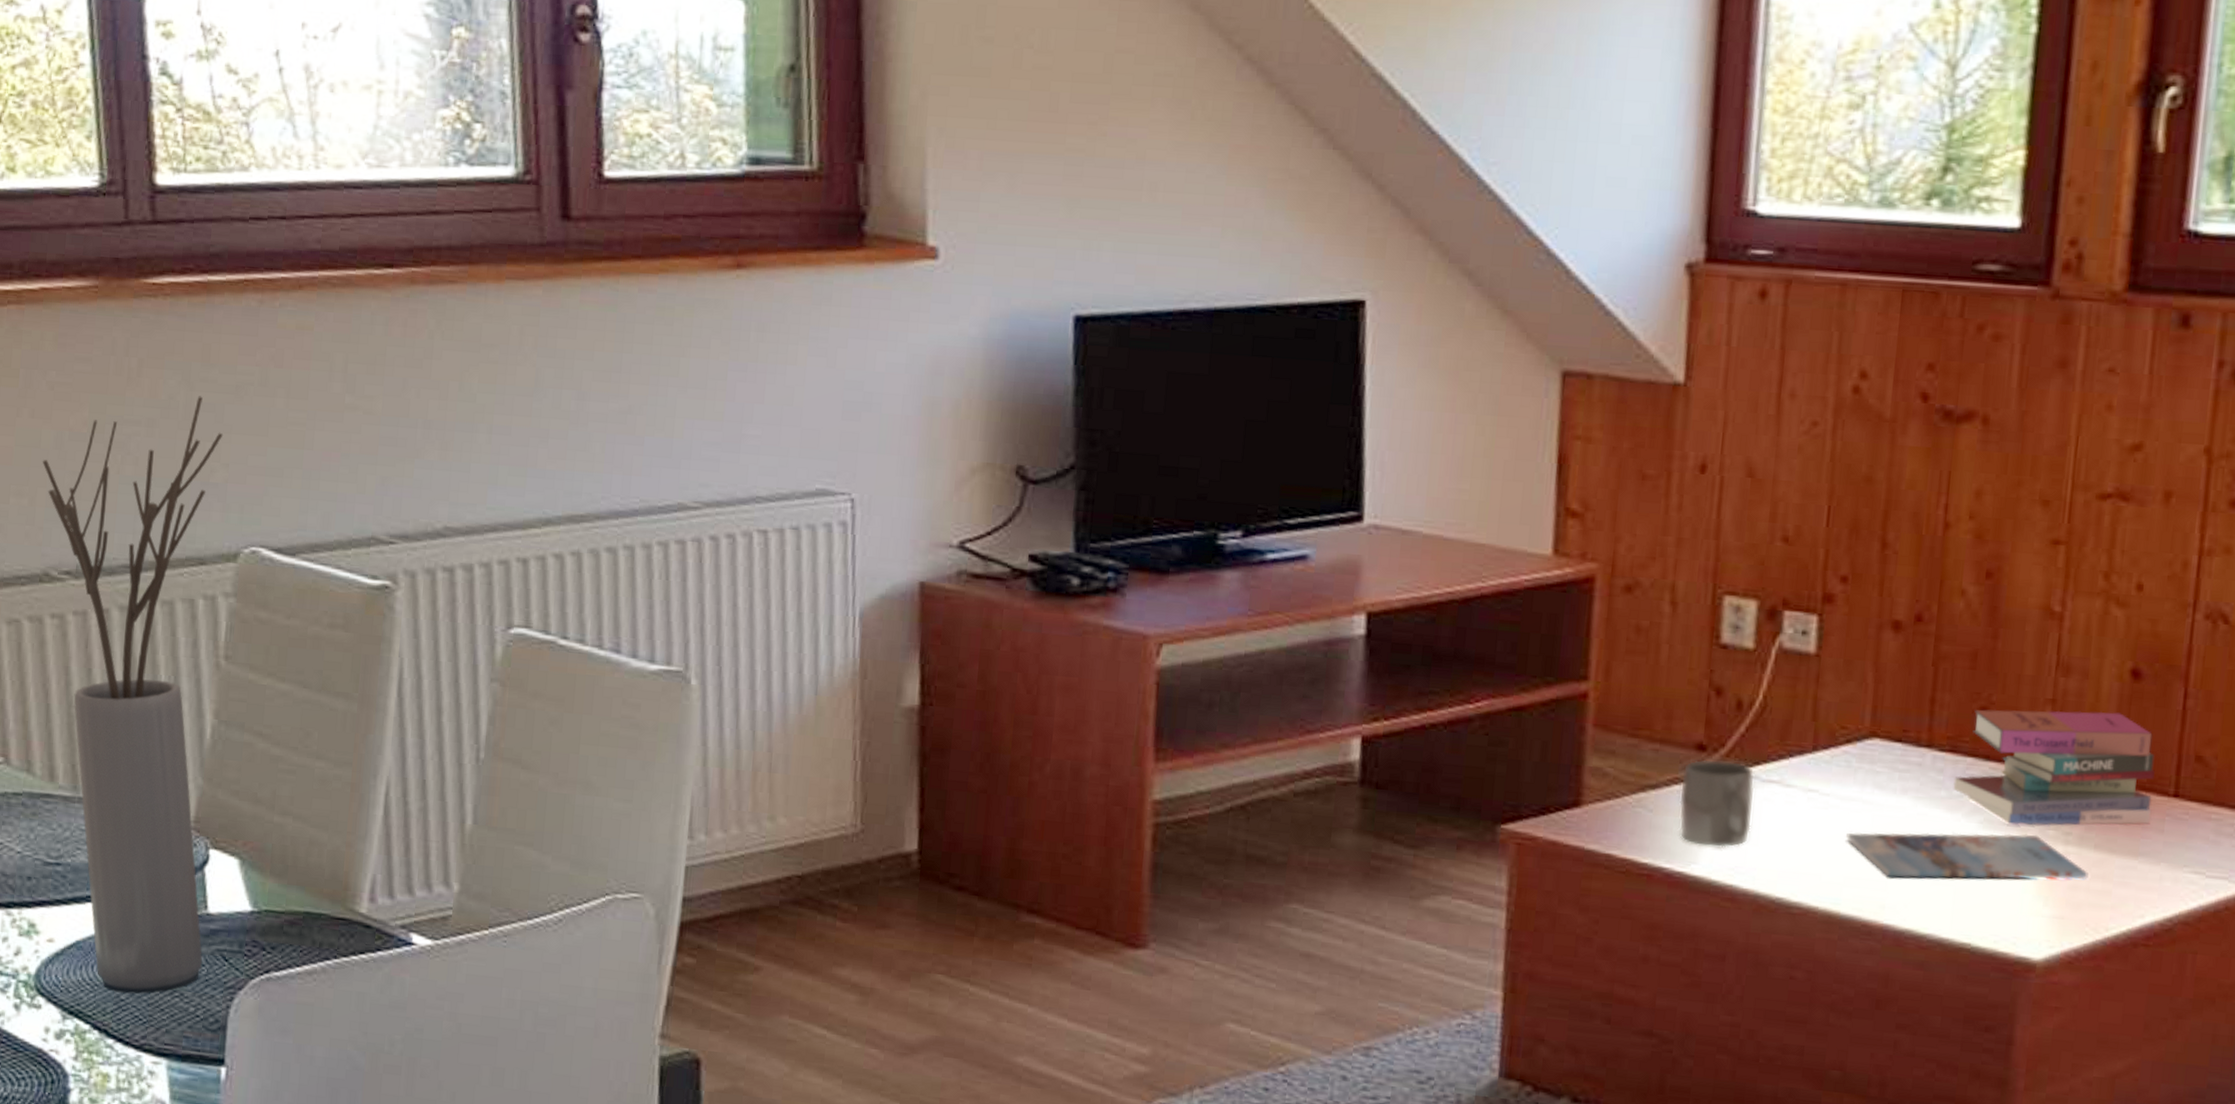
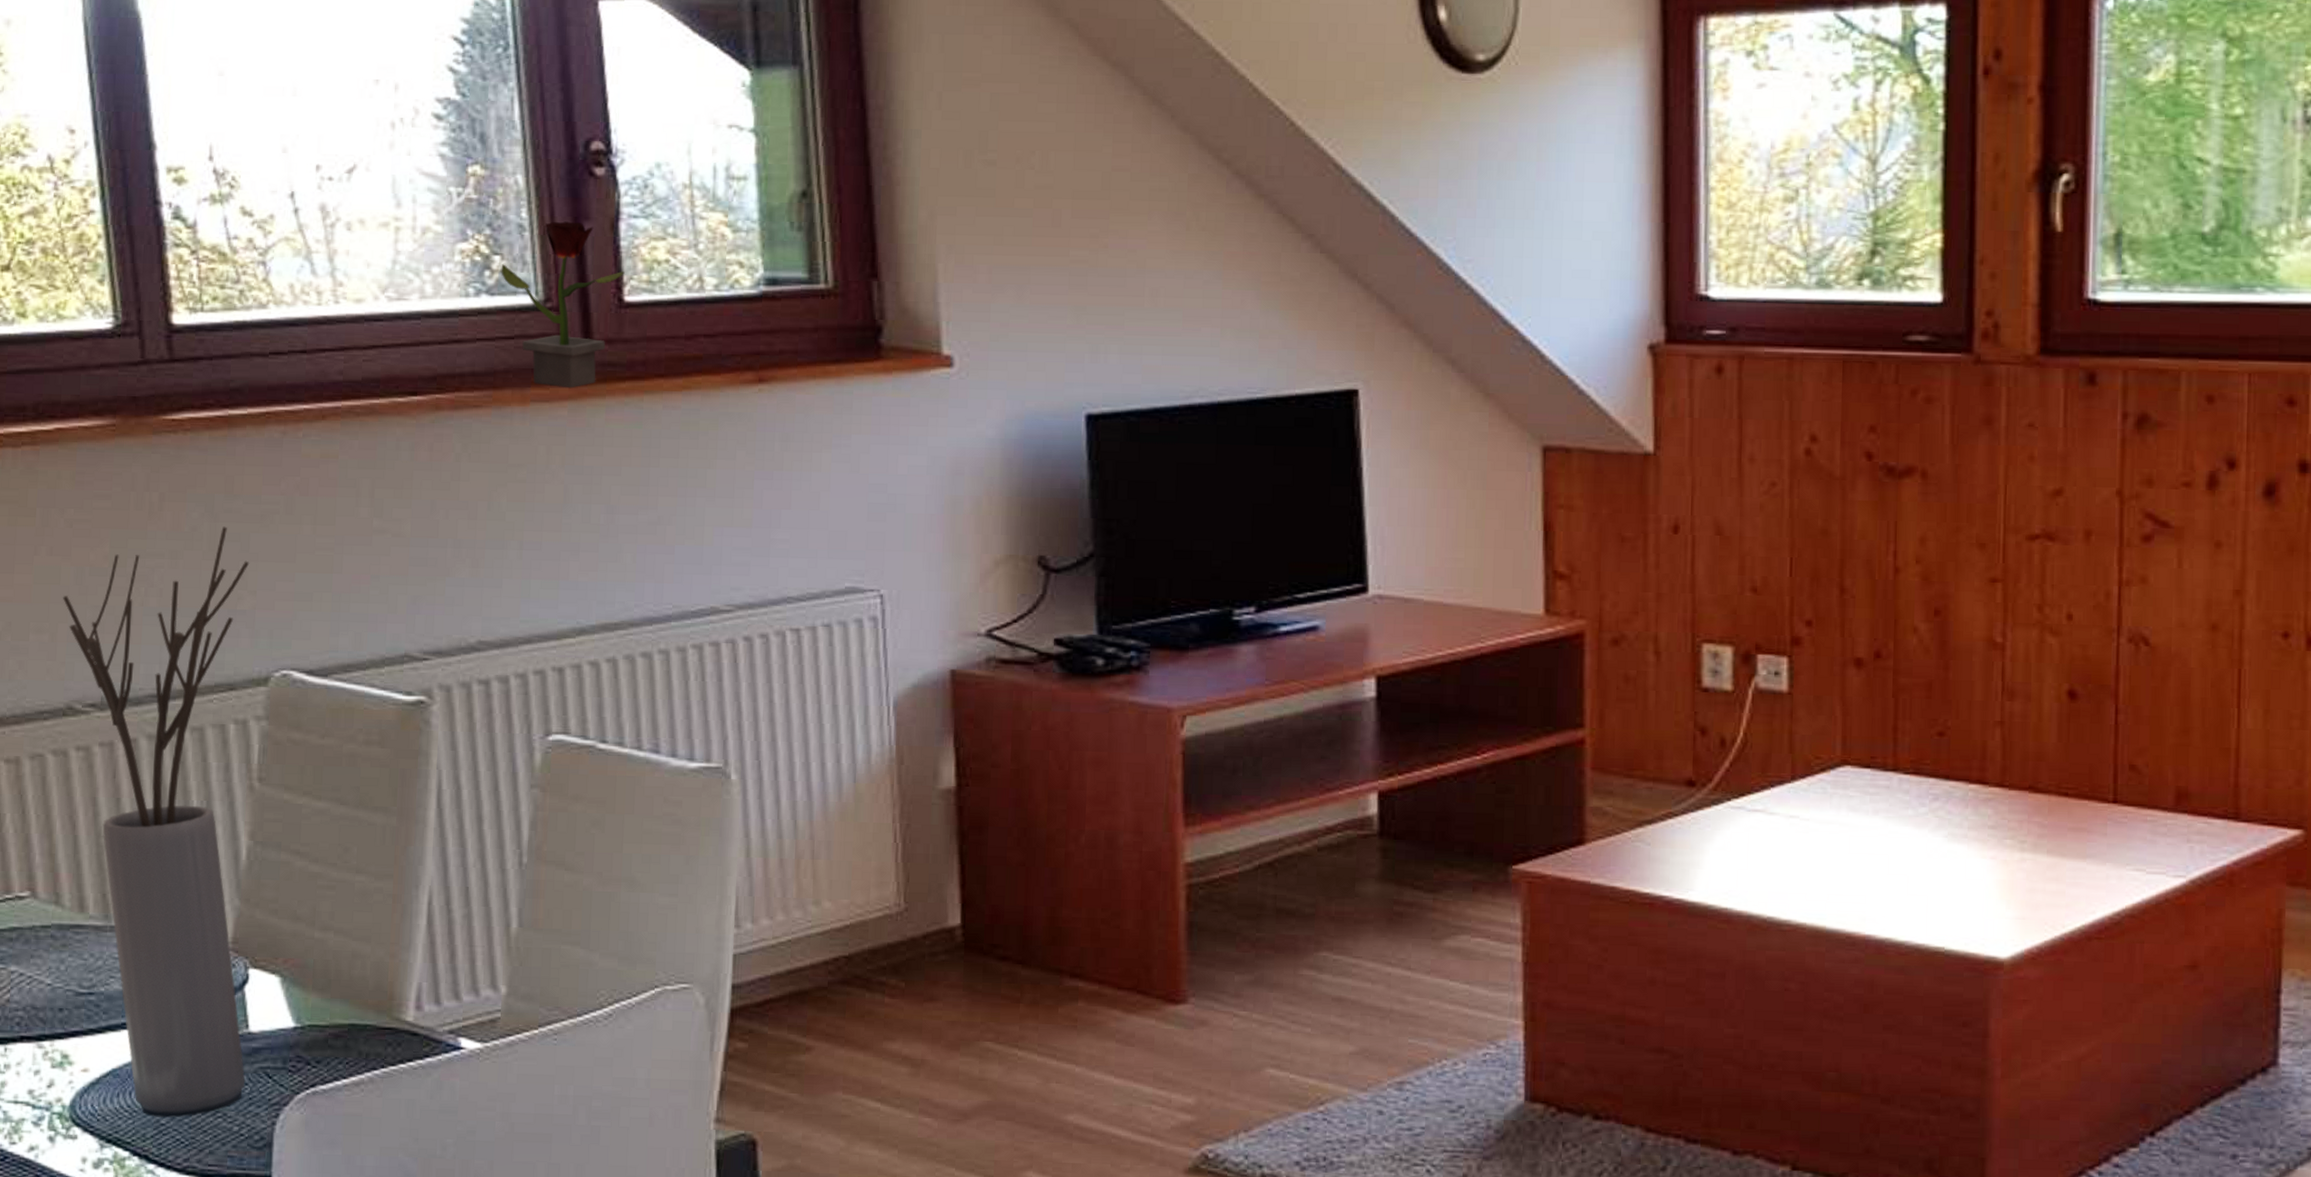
potted flower: none [481,89,606,267] -> present [501,221,625,389]
mug: present [1679,759,1755,848] -> none [1673,793,1743,875]
magazine: present [1846,833,2088,880] -> none [1827,844,2044,891]
books: present [1953,709,2155,826] -> none [1919,730,2095,838]

